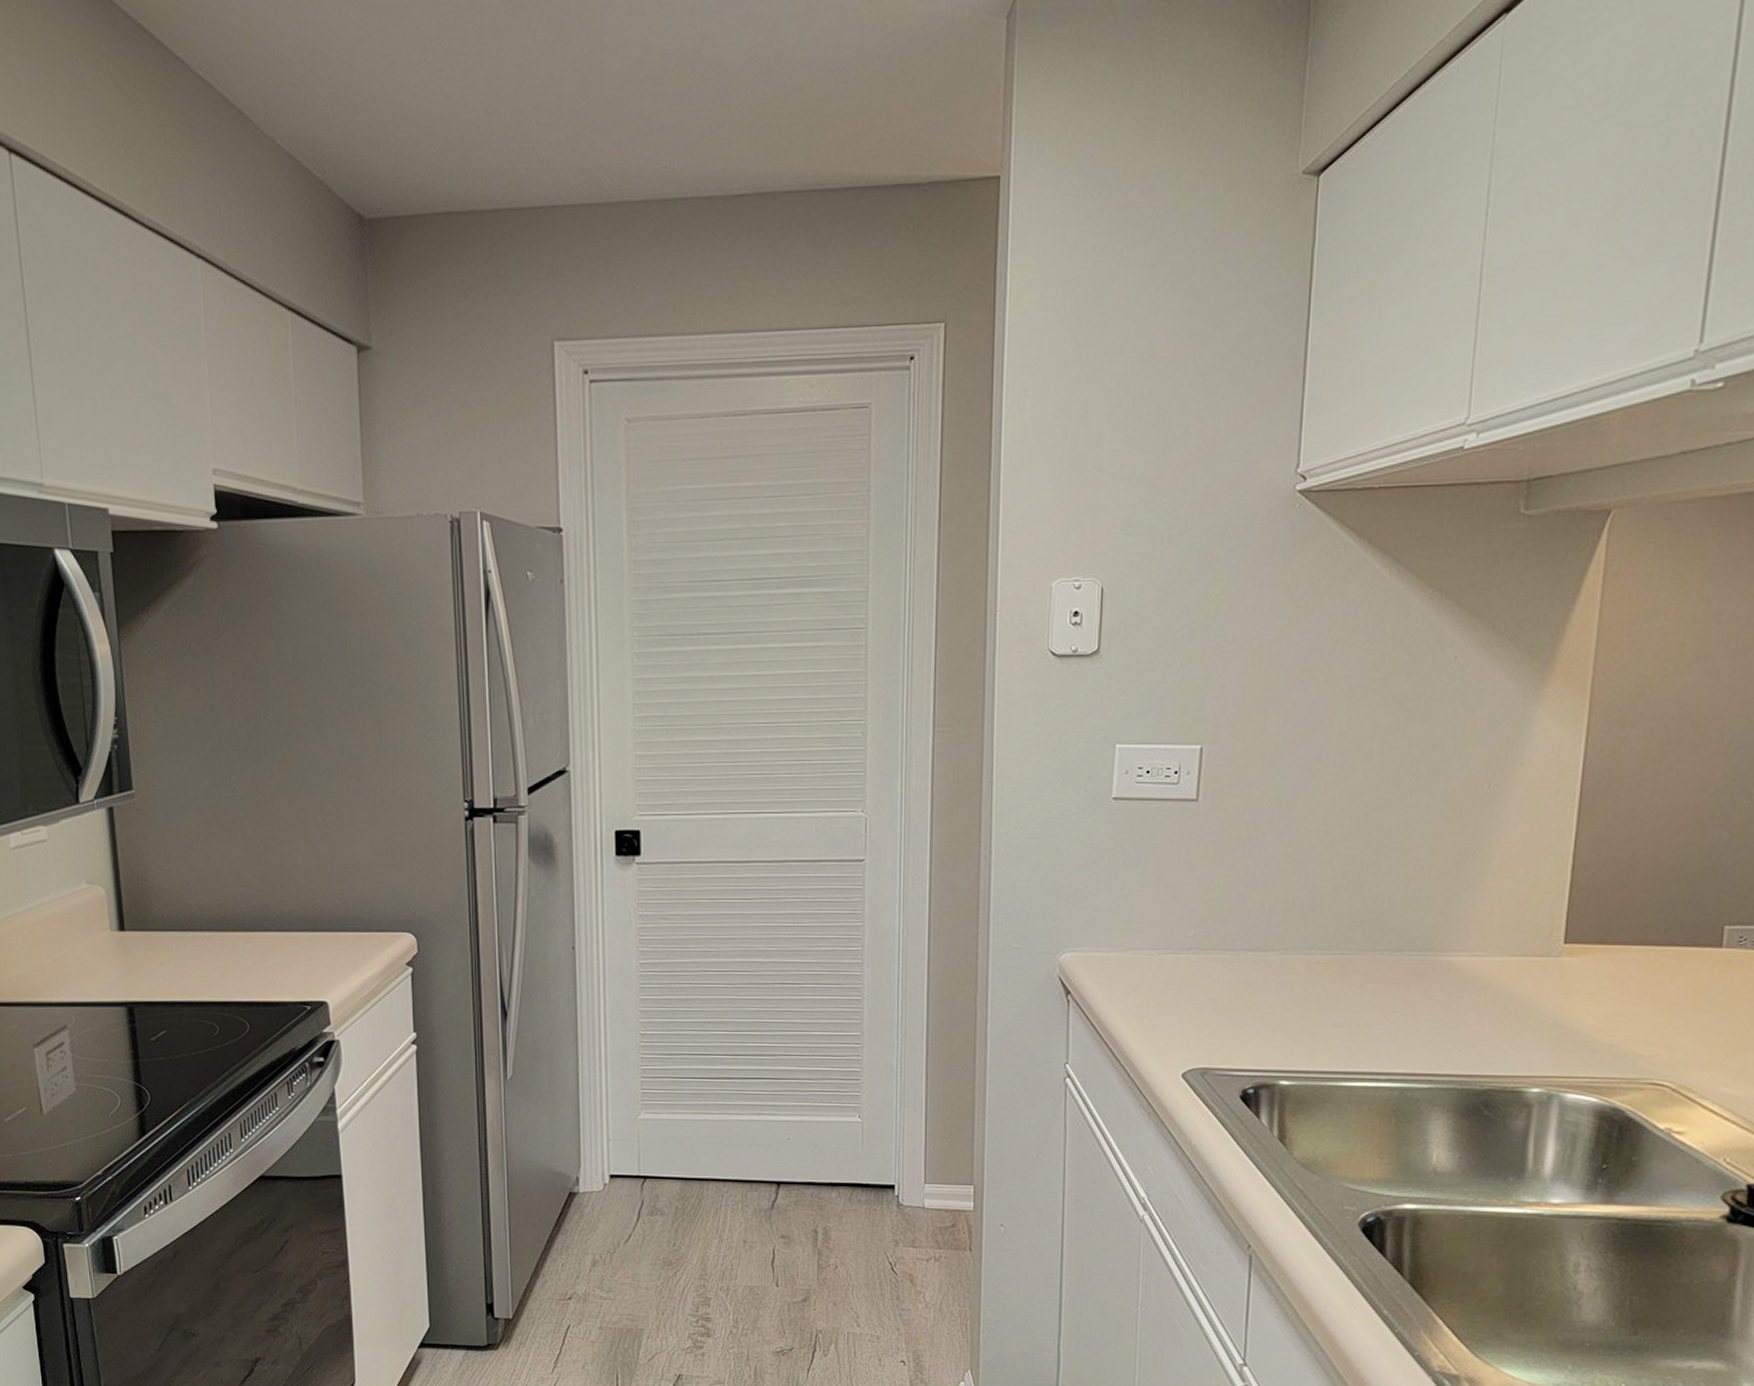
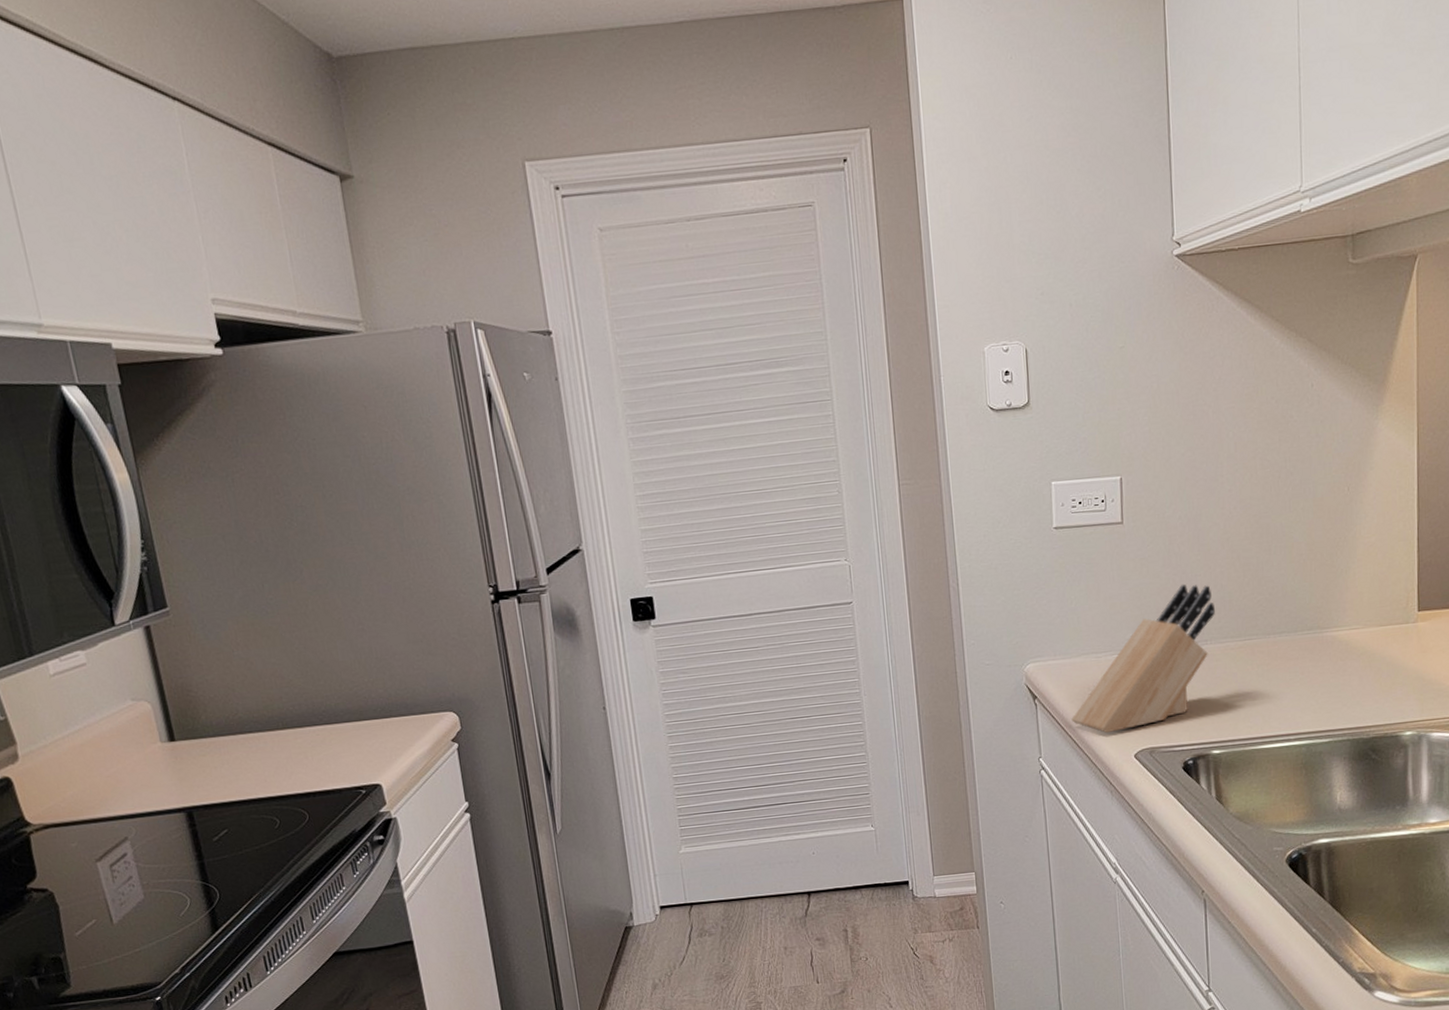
knife block: none [1109,879,1302,1044] -> present [1071,584,1215,733]

